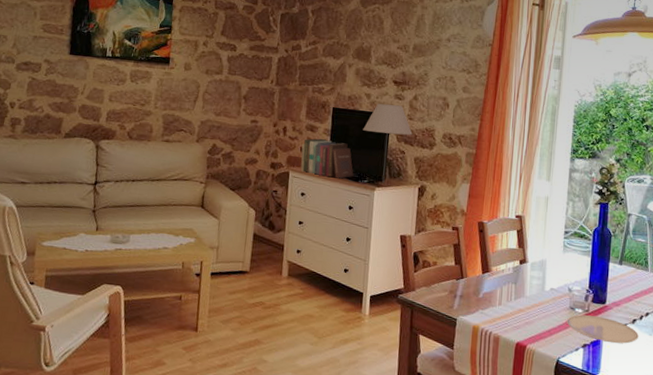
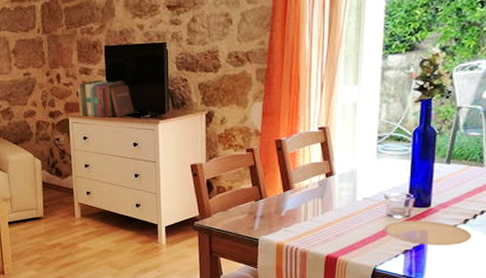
lamp shade: present [363,104,413,183] -> none [139,30,194,115]

